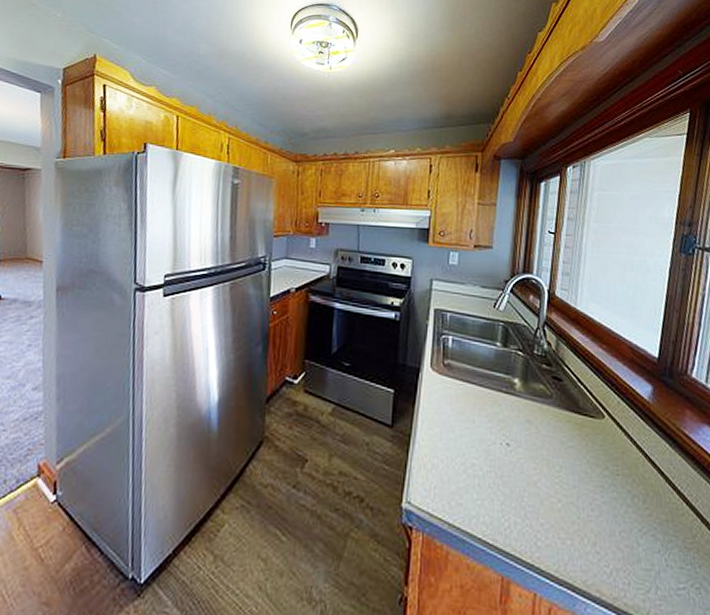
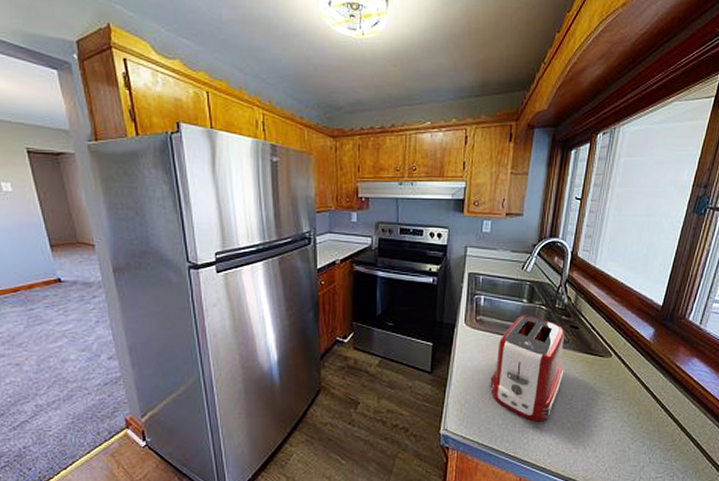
toaster: none [460,361,549,499] -> present [489,315,565,422]

